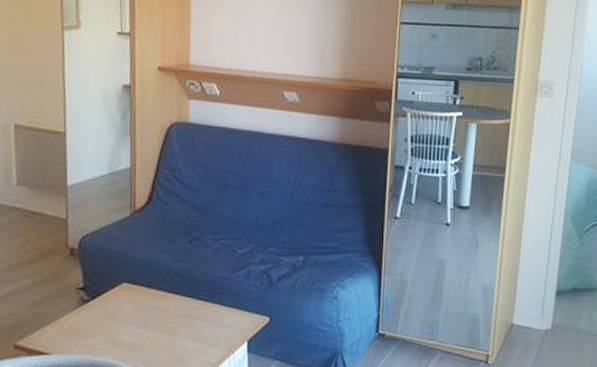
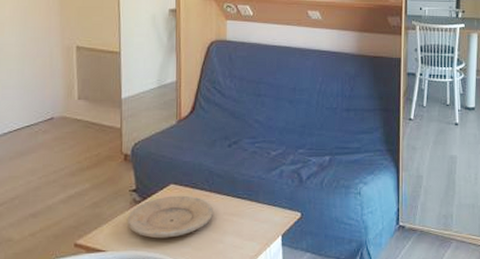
plate: none [74,295,171,342] -> present [128,195,213,239]

